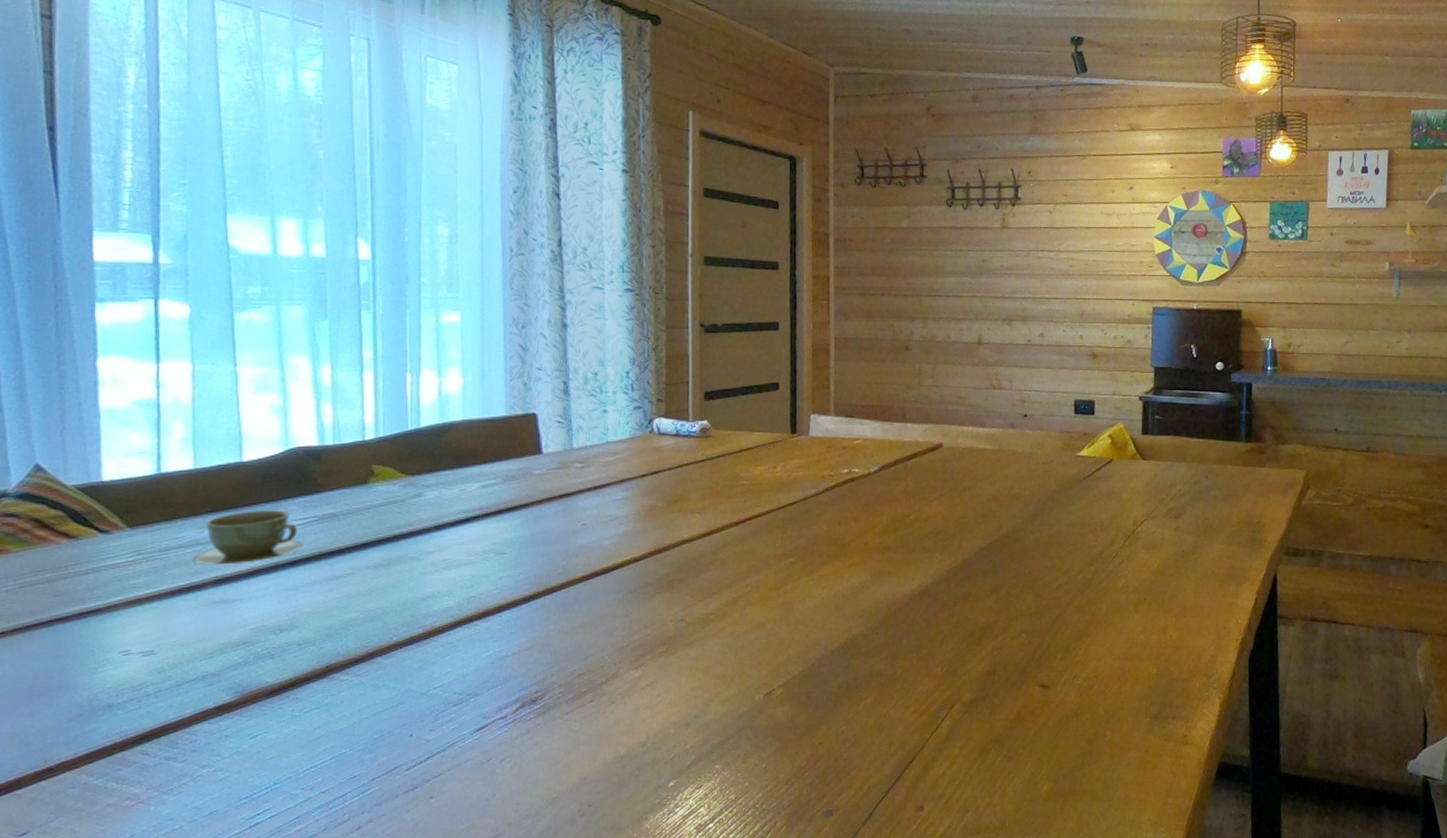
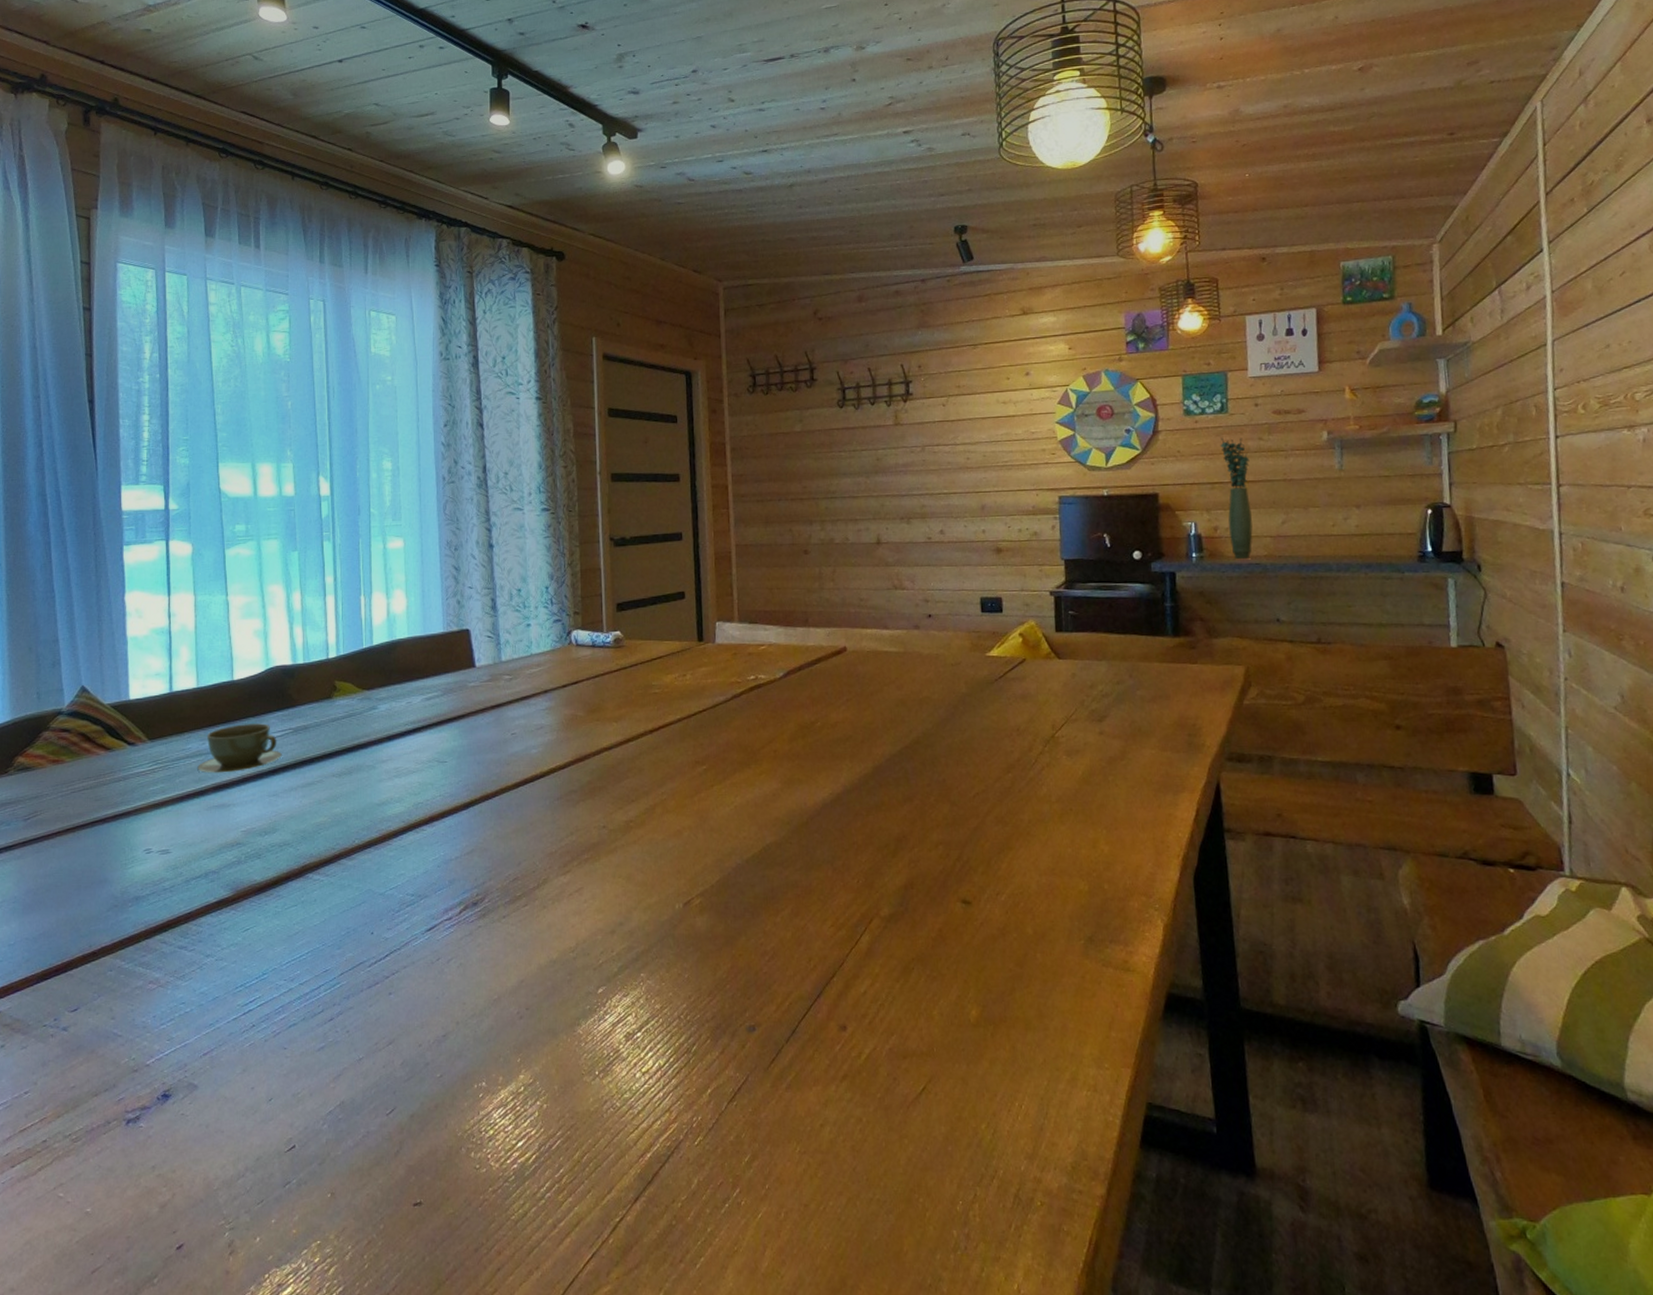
vase: none [1298,262,1323,375] -> present [1220,437,1253,560]

